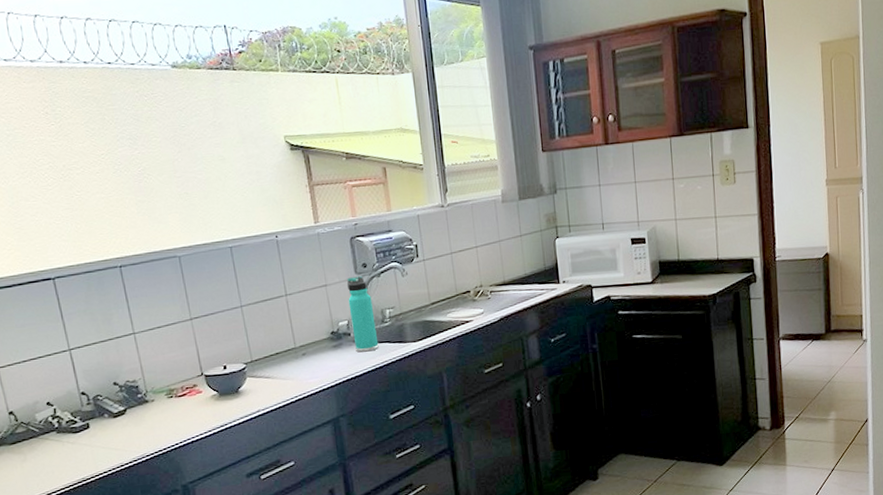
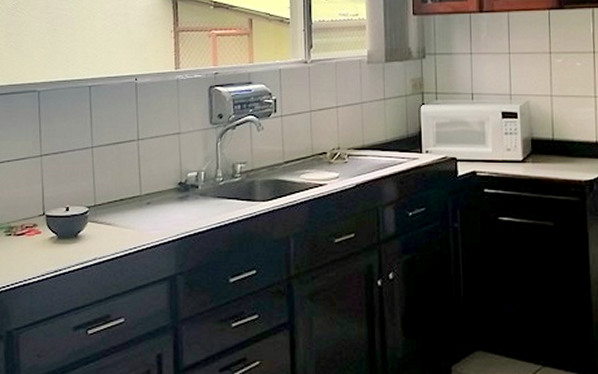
thermos bottle: present [346,276,379,353] -> none [200,127,226,207]

